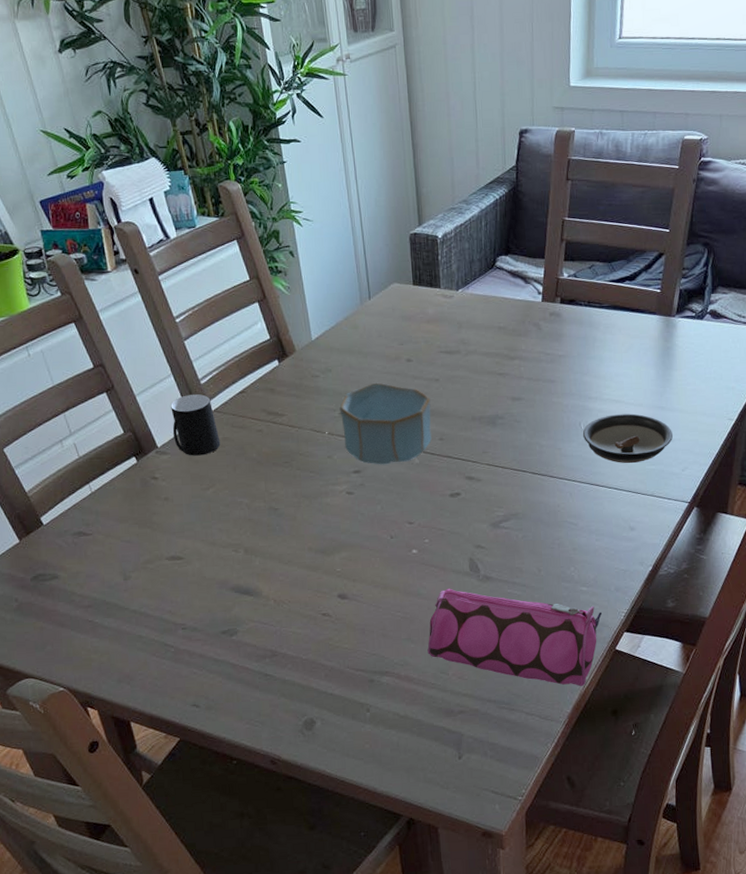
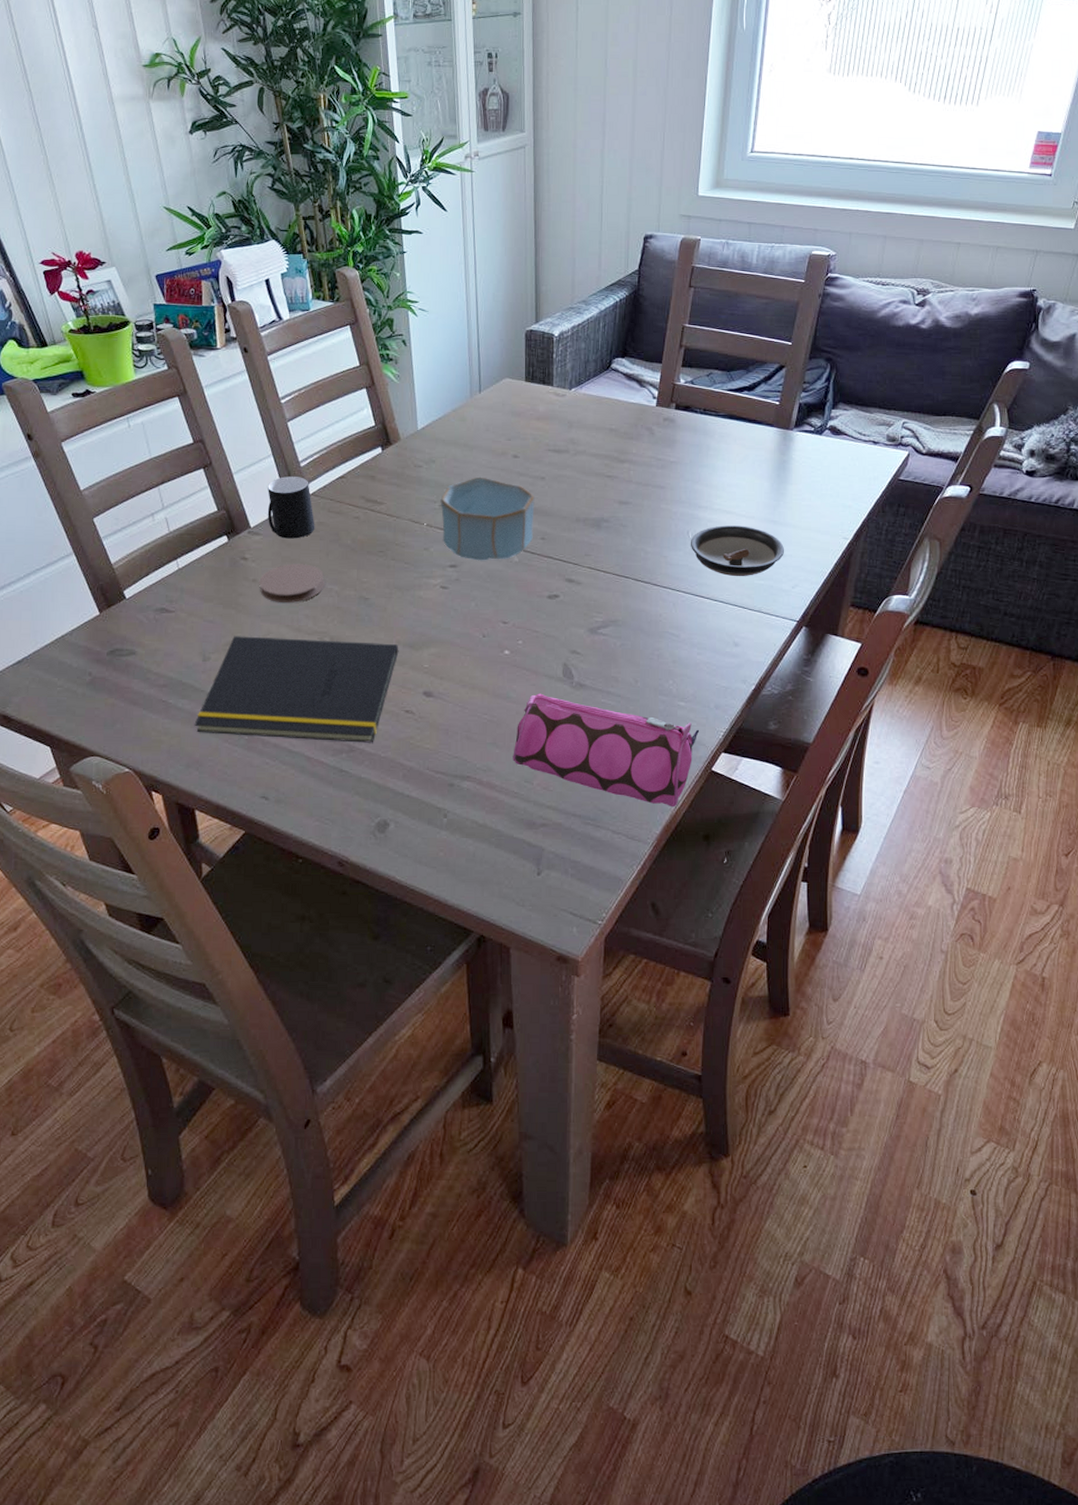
notepad: none [121,550,312,649] -> present [194,636,399,743]
coaster: none [171,479,235,519] -> present [259,563,325,603]

